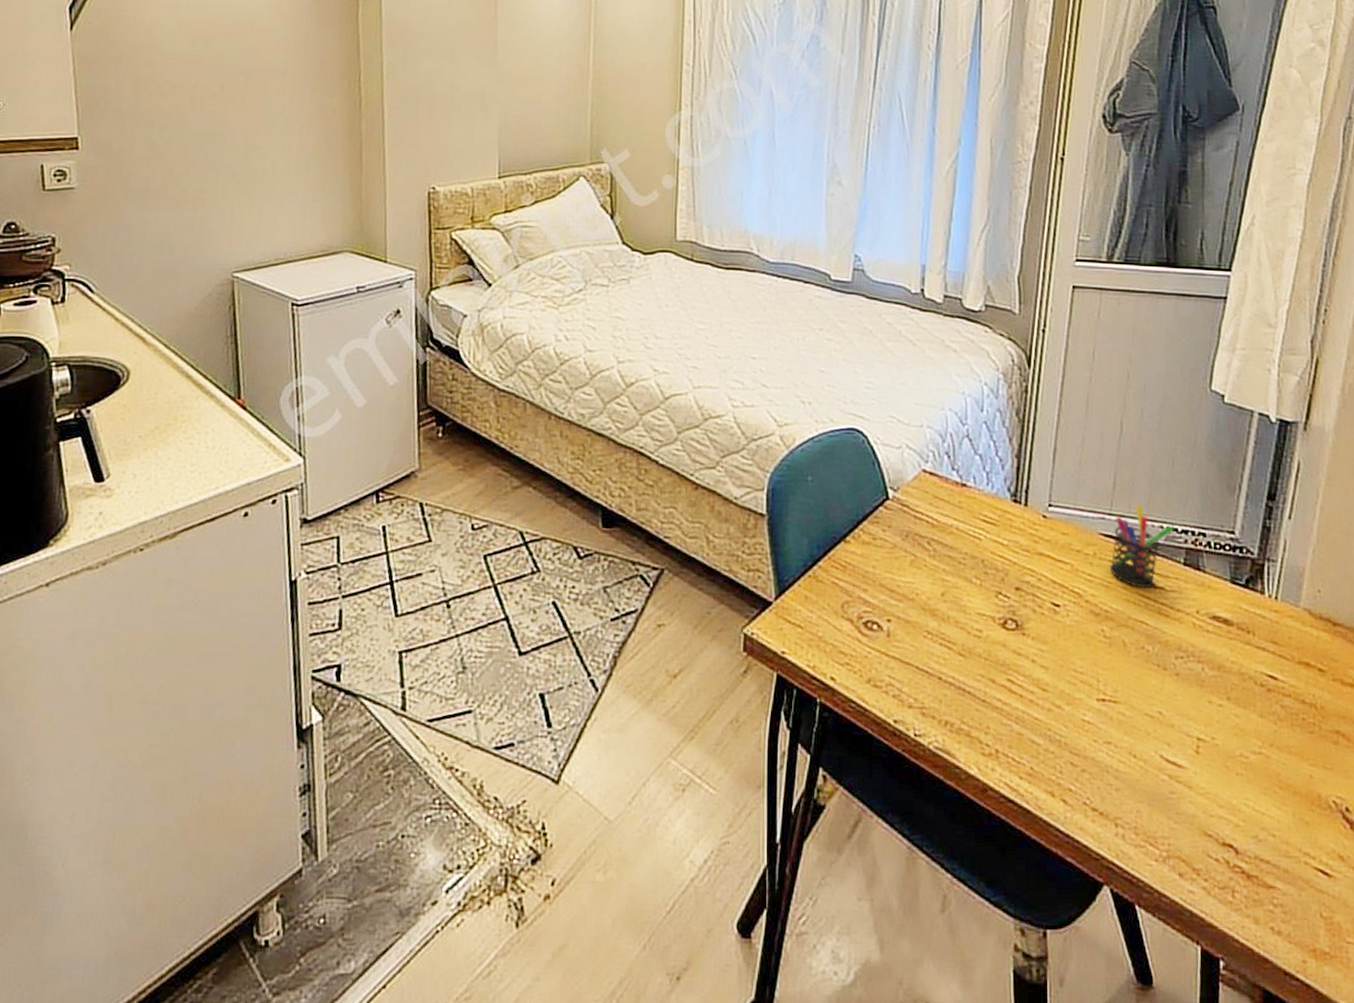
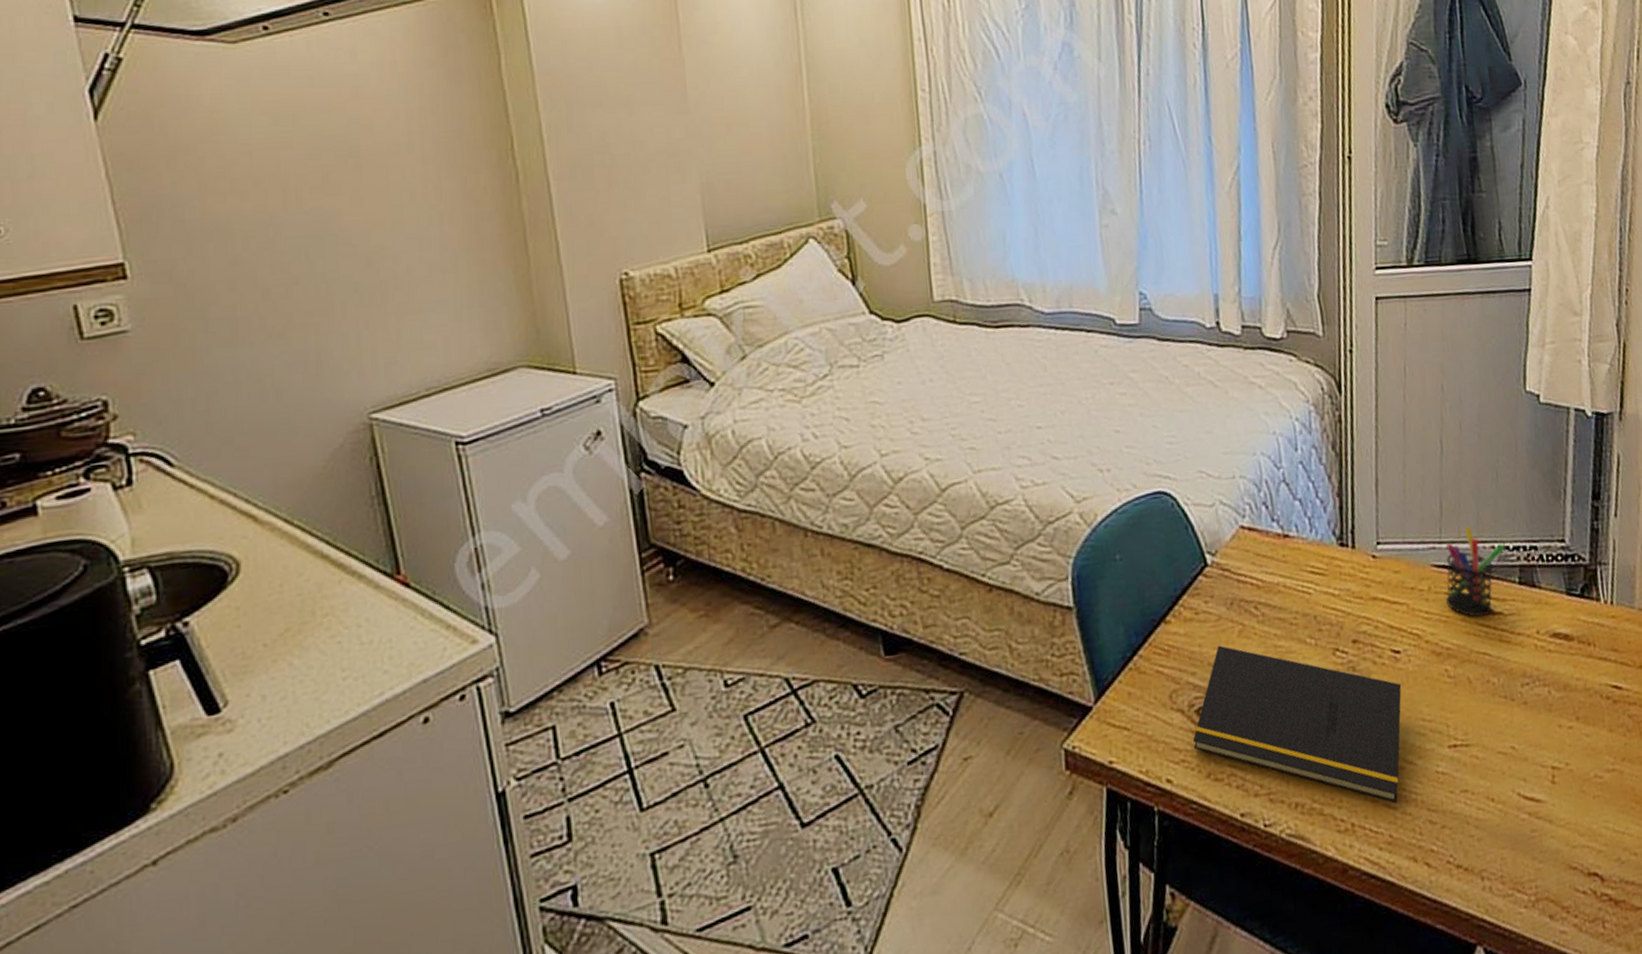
notepad: none [858,570,1058,741] -> present [1192,645,1402,804]

